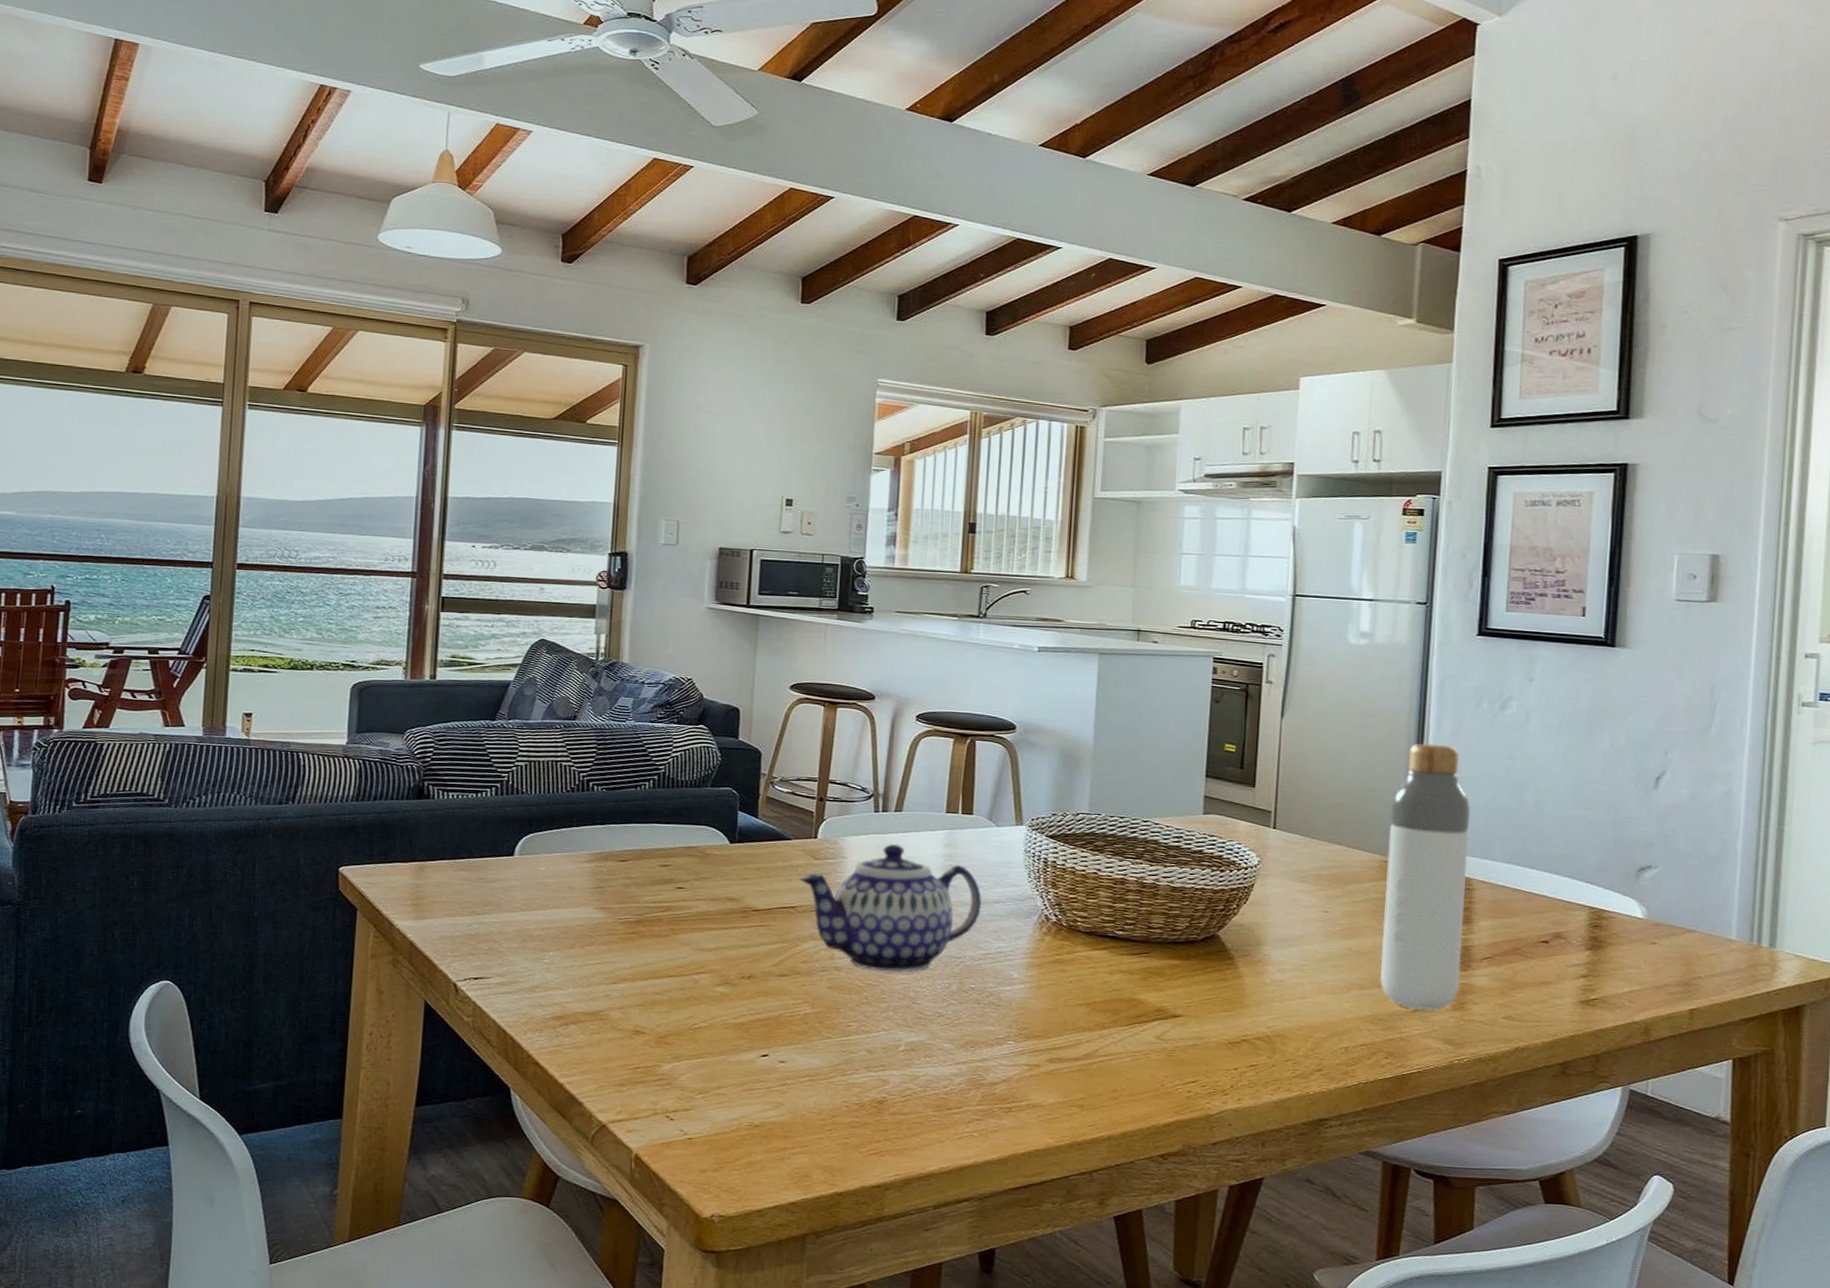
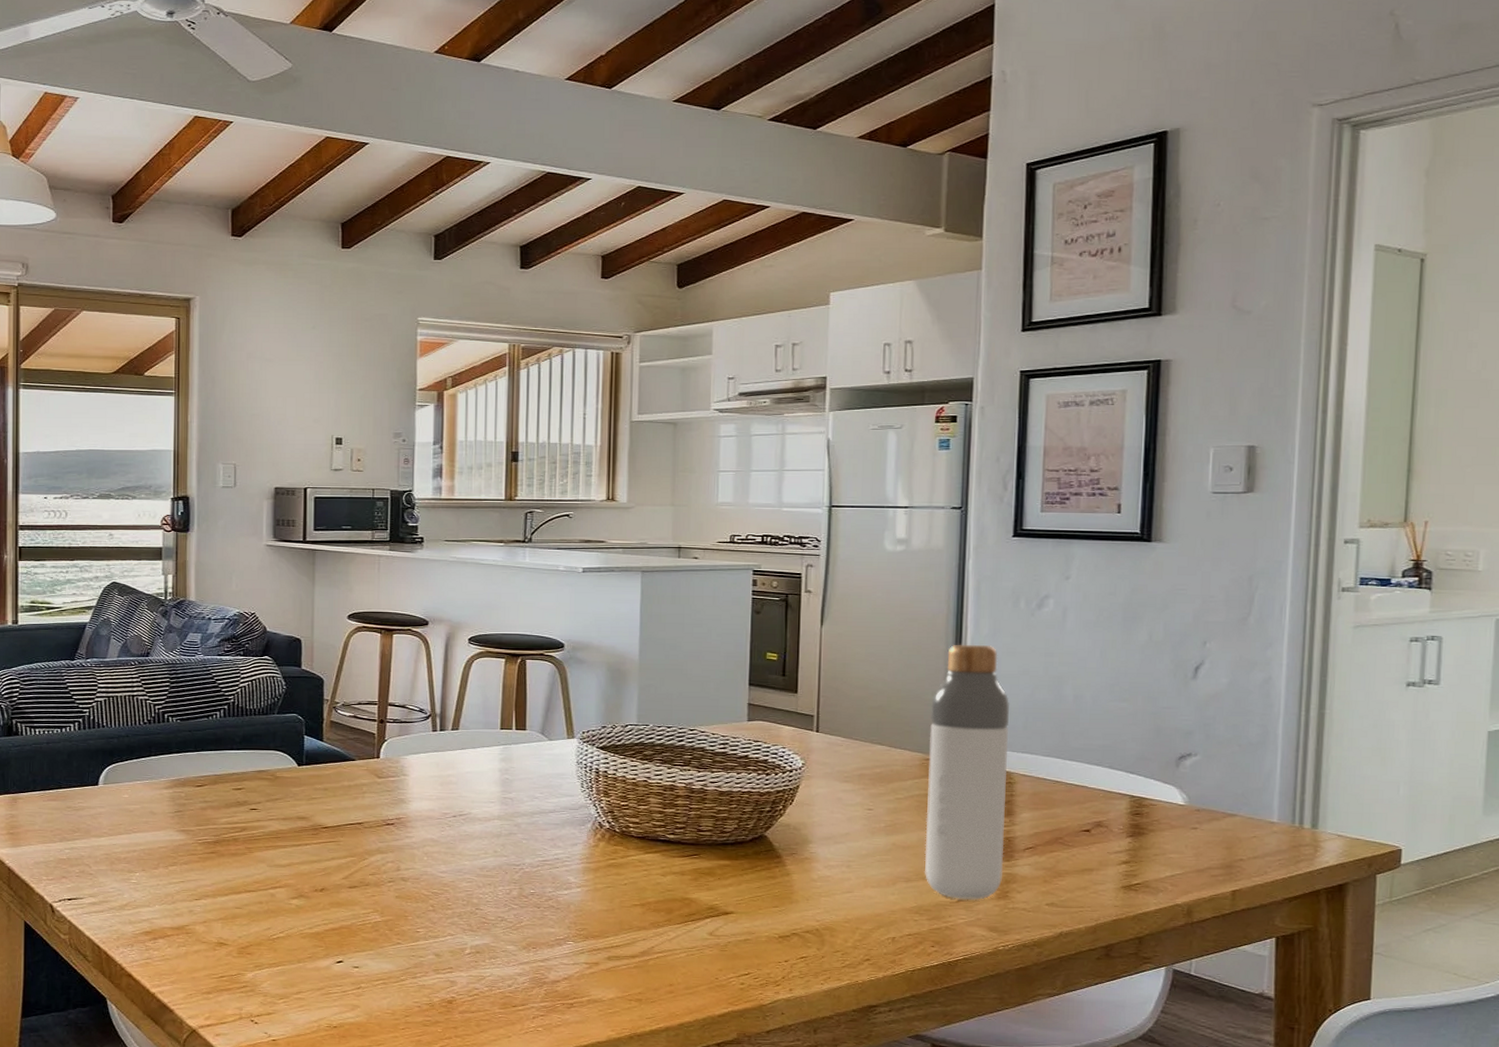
teapot: present [800,843,982,973] -> none [365,760,538,881]

